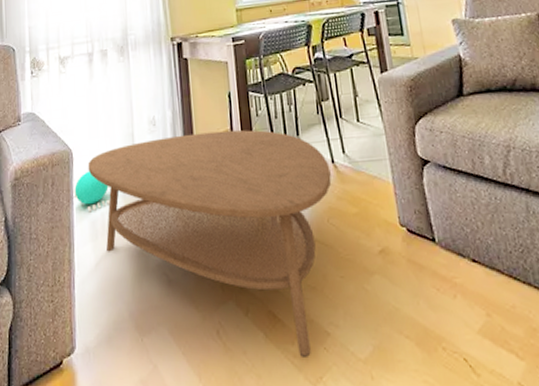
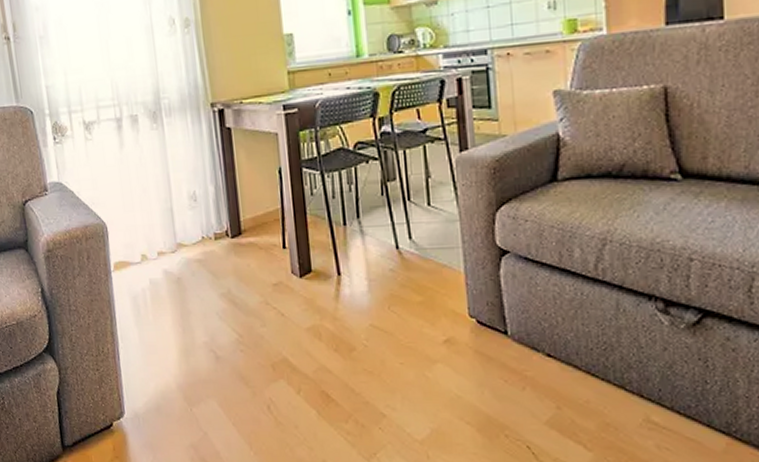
ball: present [74,171,111,212] -> none [111,246,152,288]
coffee table: present [87,130,332,357] -> none [124,209,395,435]

